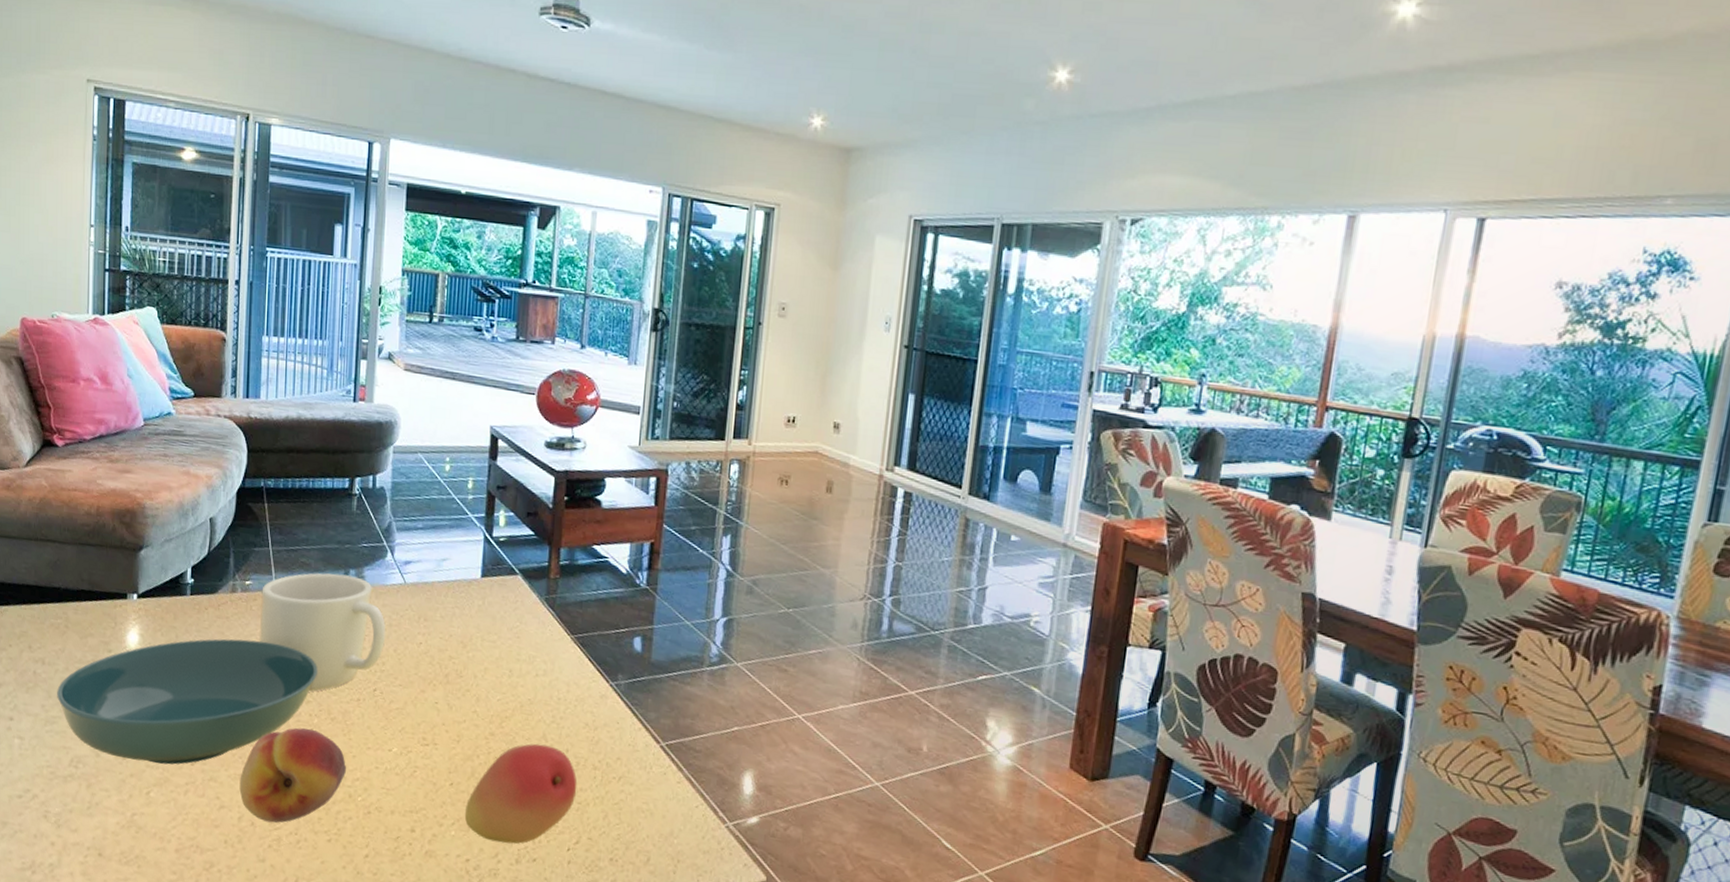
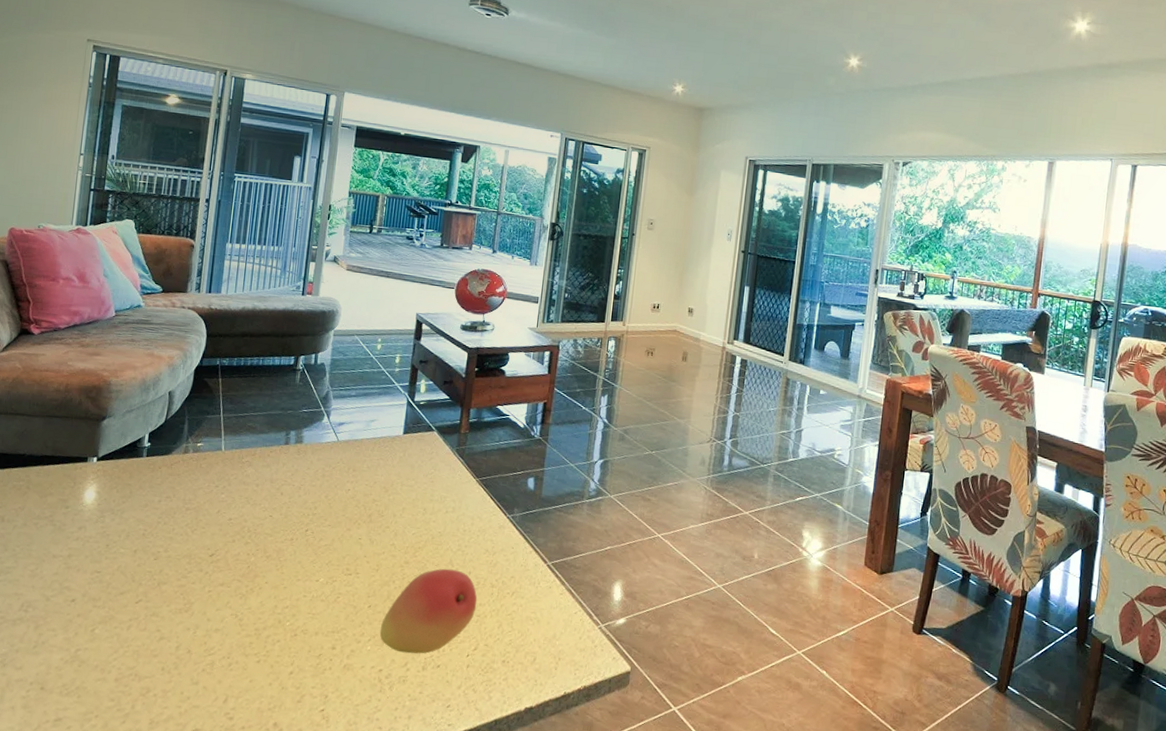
bowl: present [57,638,319,765] -> none [13,492,258,604]
fruit: present [239,728,347,823] -> none [179,565,278,650]
mug: present [259,572,386,692] -> none [206,434,320,534]

